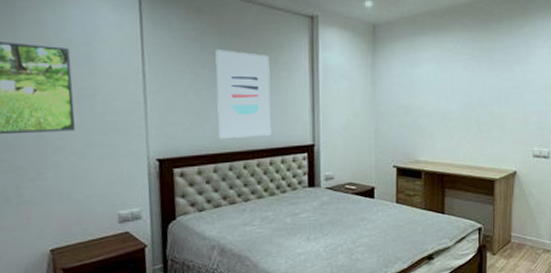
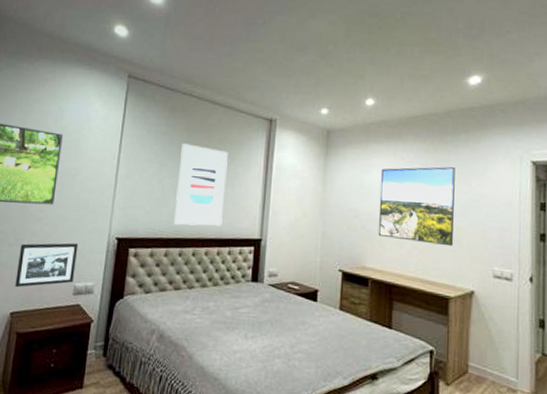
picture frame: none [44,169,117,224] -> present [15,243,79,288]
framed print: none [429,55,500,133] -> present [378,167,455,247]

